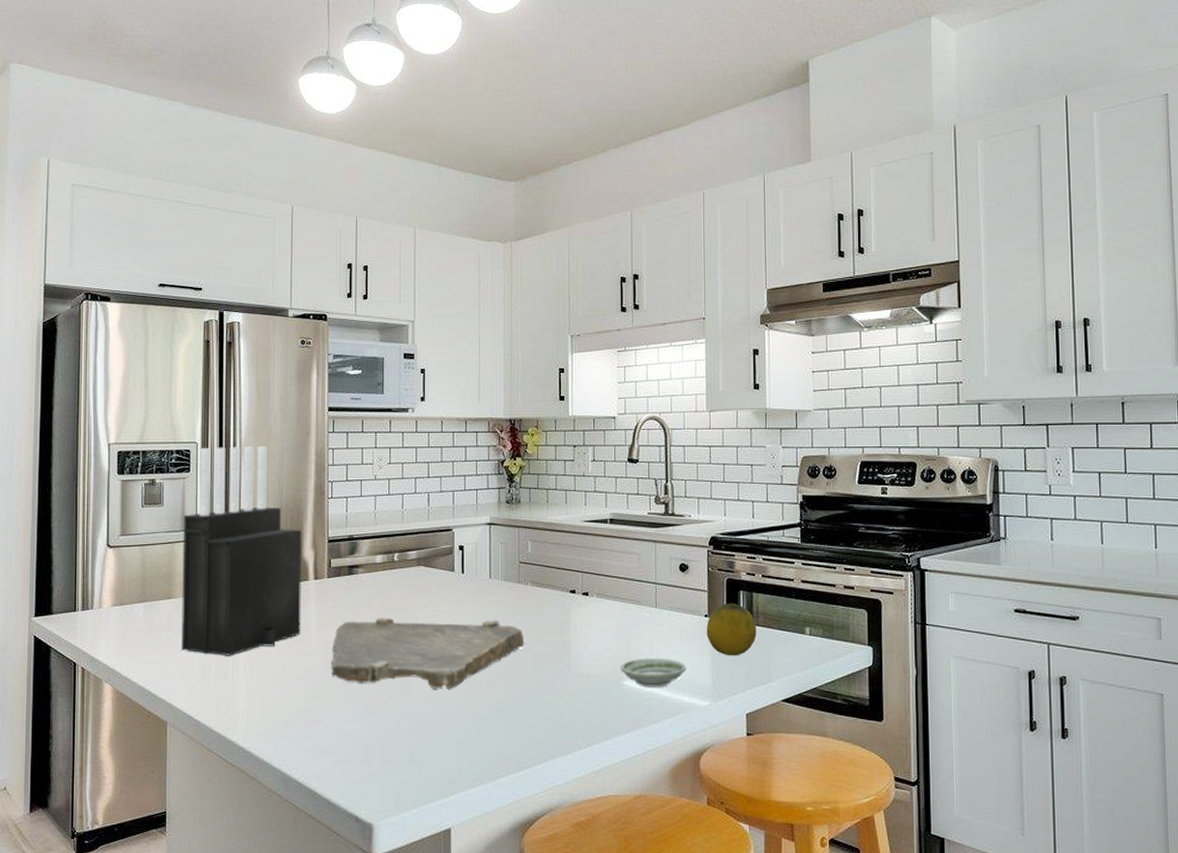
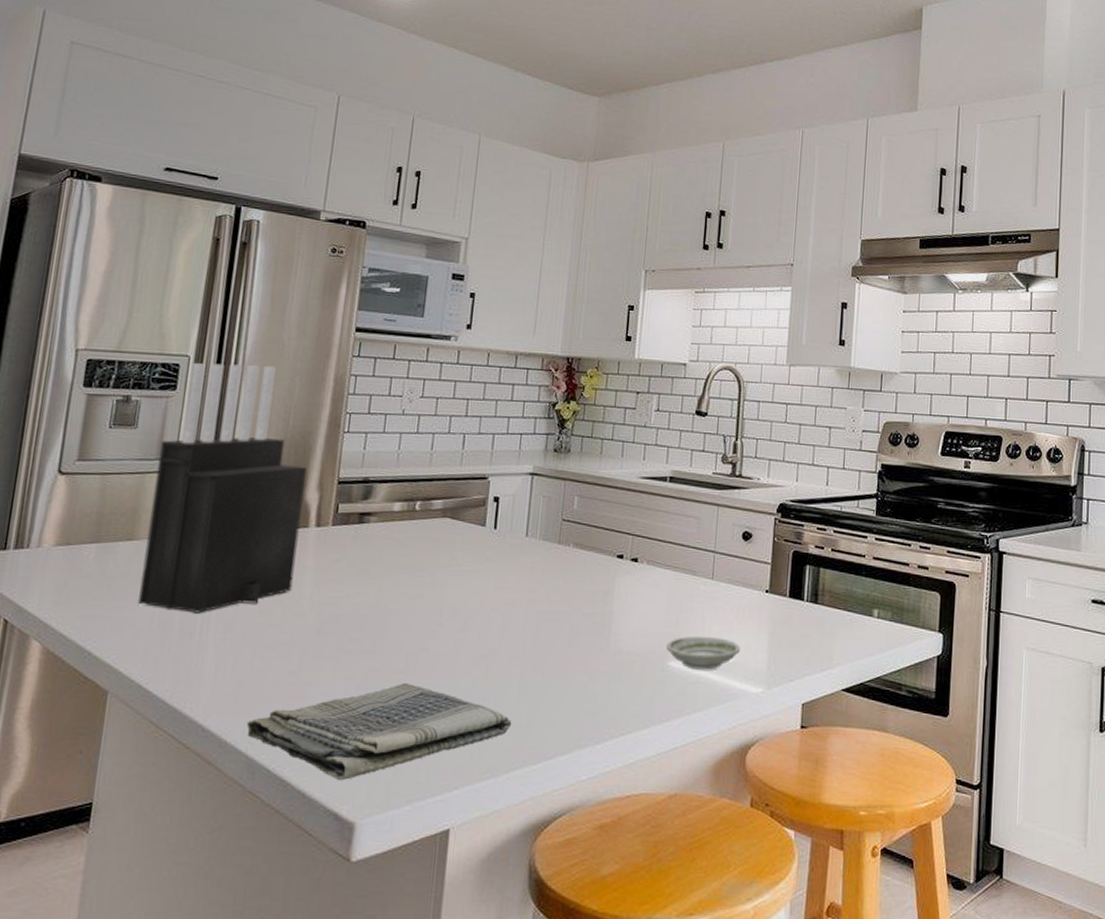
dish towel: none [277,708,494,789] -> present [246,683,512,780]
cutting board: present [331,617,525,689] -> none [324,575,560,663]
fruit: present [706,603,757,656] -> none [765,578,821,638]

